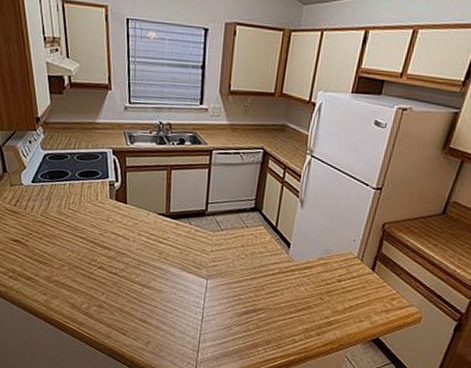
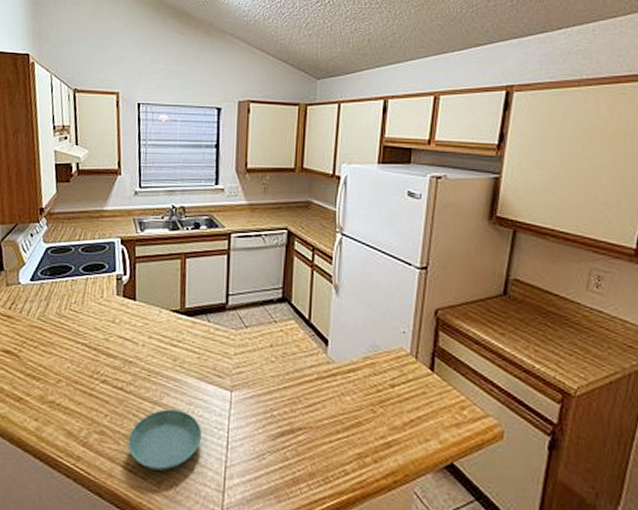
saucer: none [121,290,182,335] -> present [127,408,202,471]

